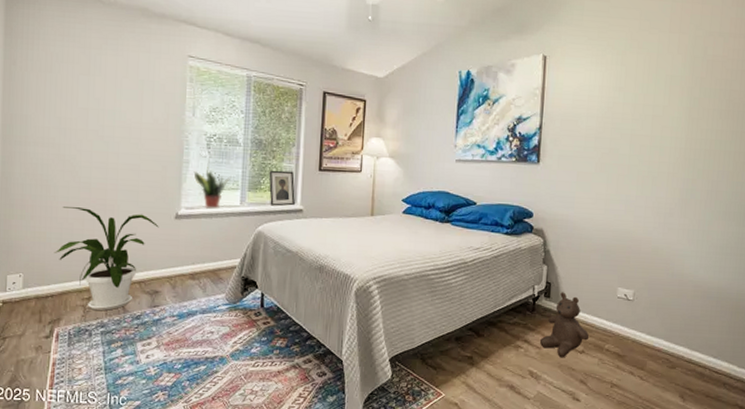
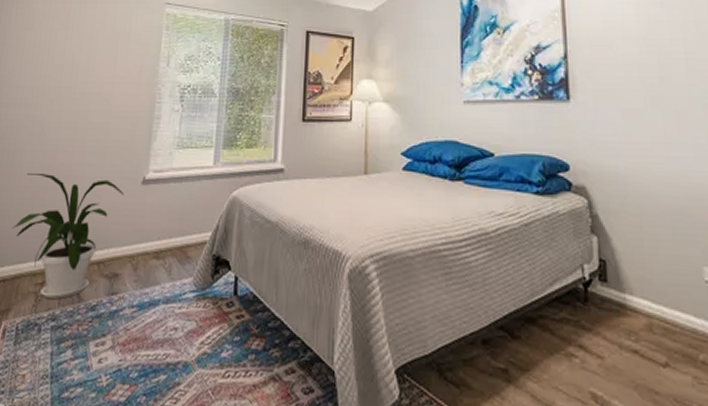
potted plant: present [193,167,232,209] -> none [164,122,205,172]
picture frame: present [269,170,295,207] -> none [246,123,276,166]
teddy bear: present [539,292,590,358] -> none [600,273,673,374]

